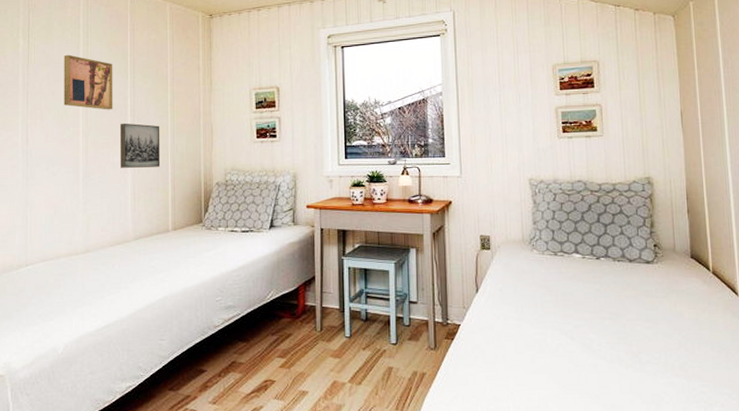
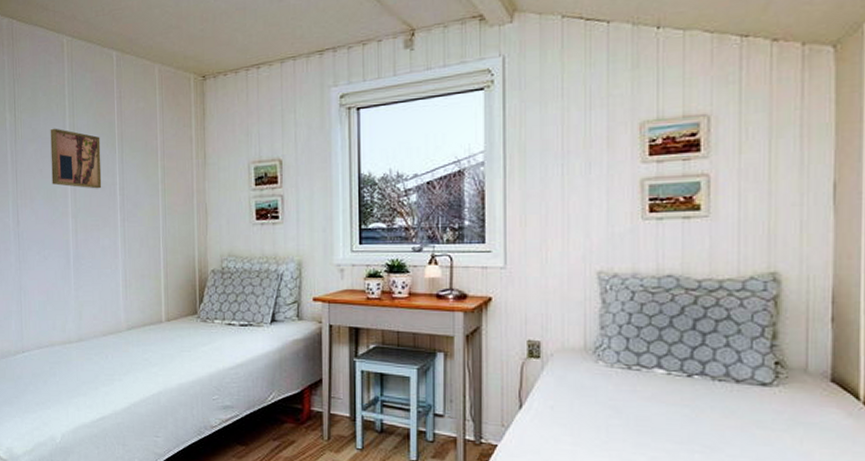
wall art: present [120,123,161,168] -> none [110,203,152,252]

